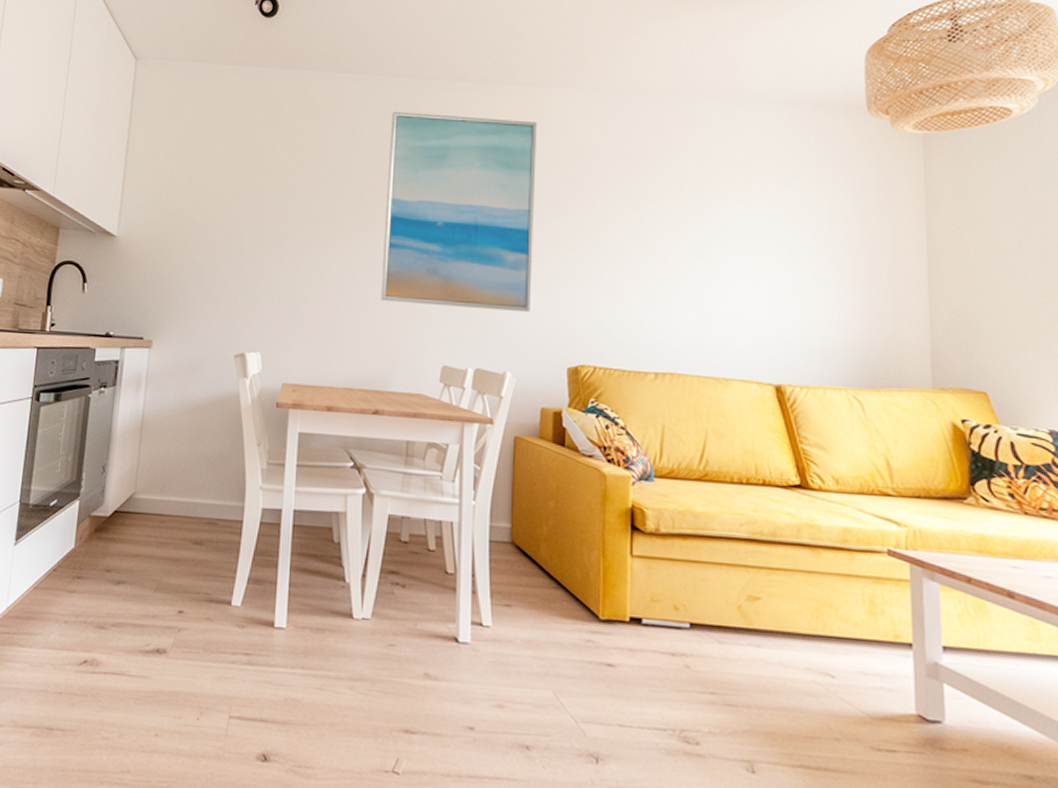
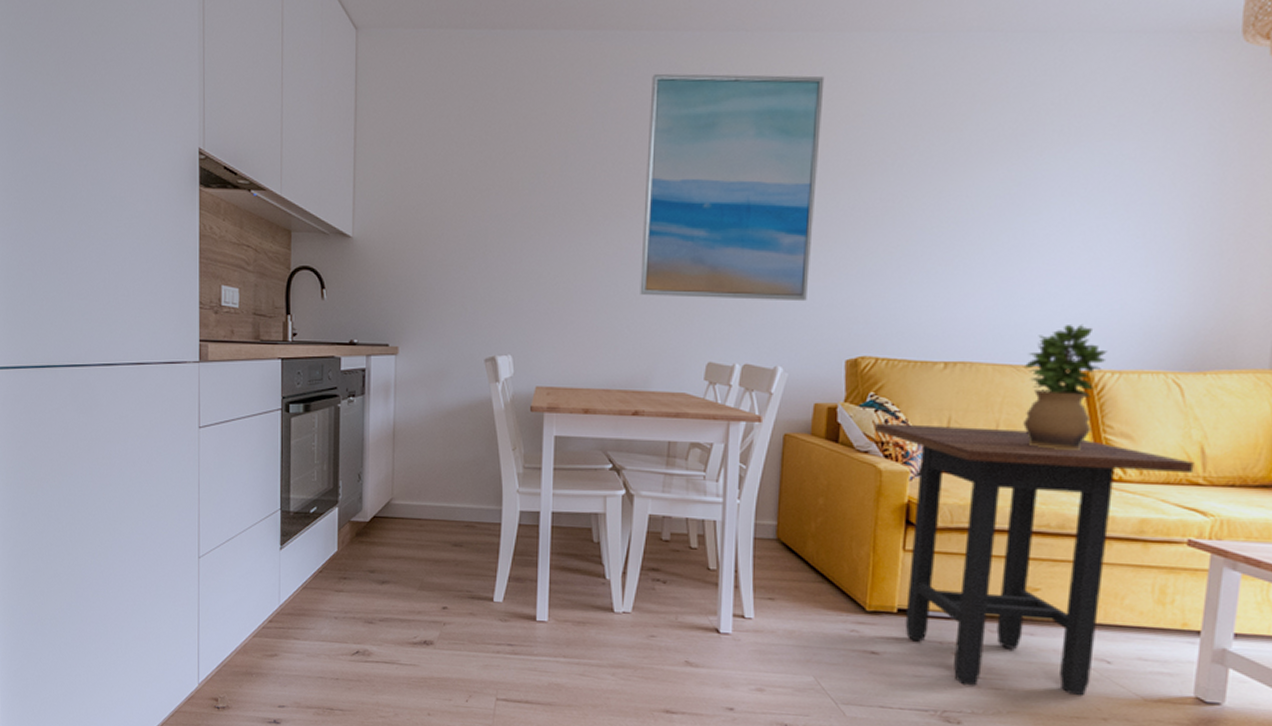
side table: none [596,428,883,714] -> present [874,423,1195,696]
potted plant: none [725,342,794,459] -> present [1023,324,1108,450]

